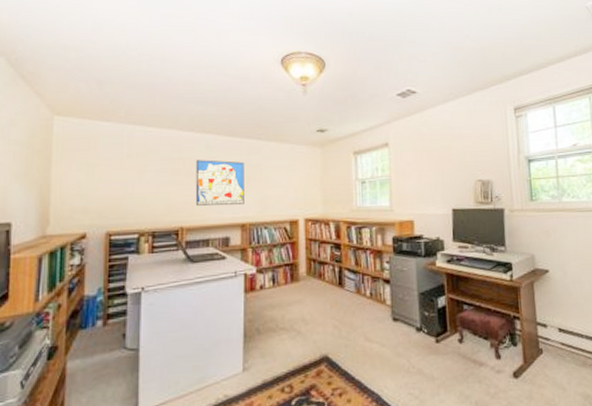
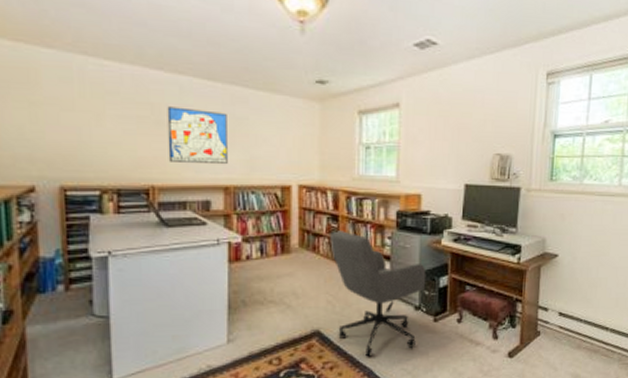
office chair: none [334,258,425,382] -> present [330,231,426,357]

